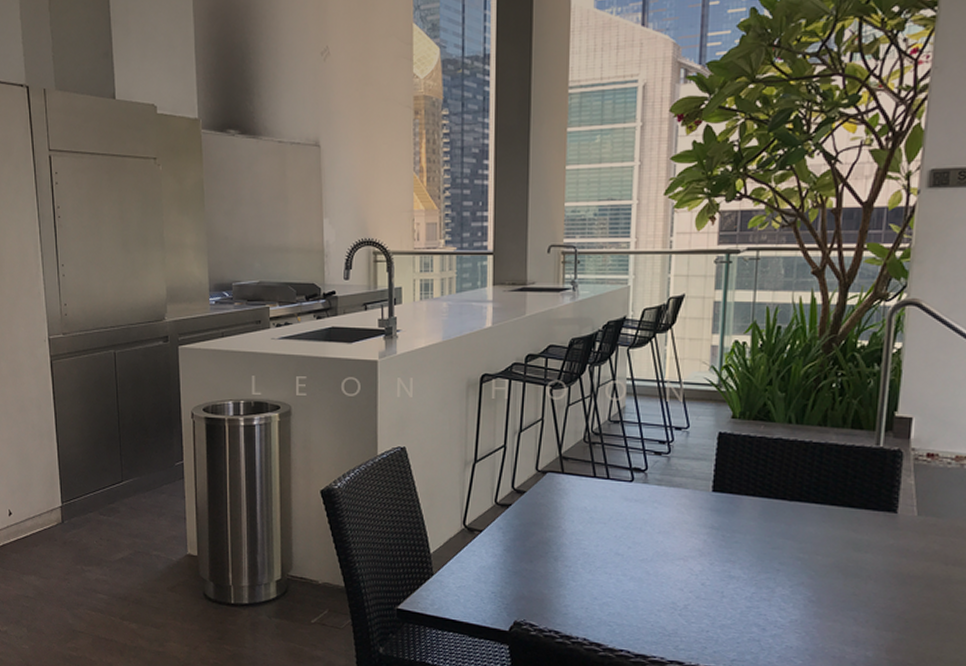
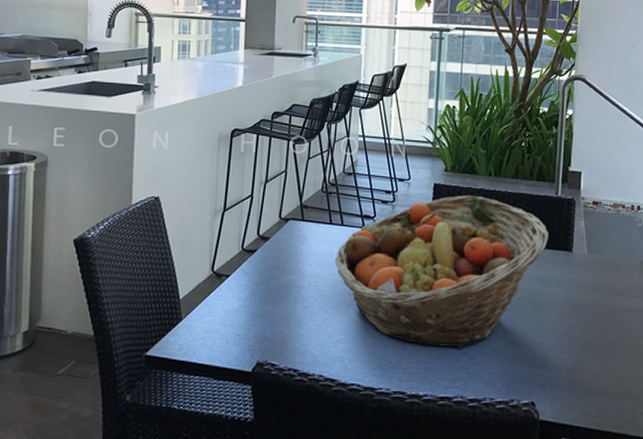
fruit basket: none [600,445,865,619] -> present [335,195,548,349]

